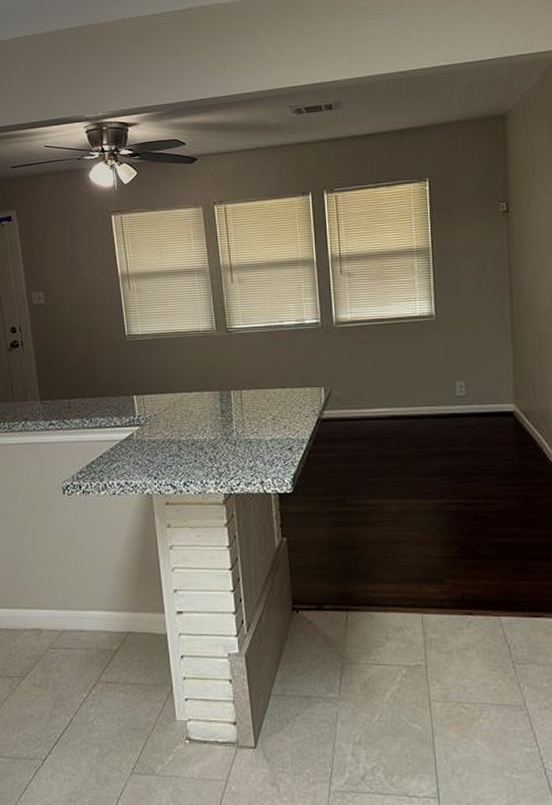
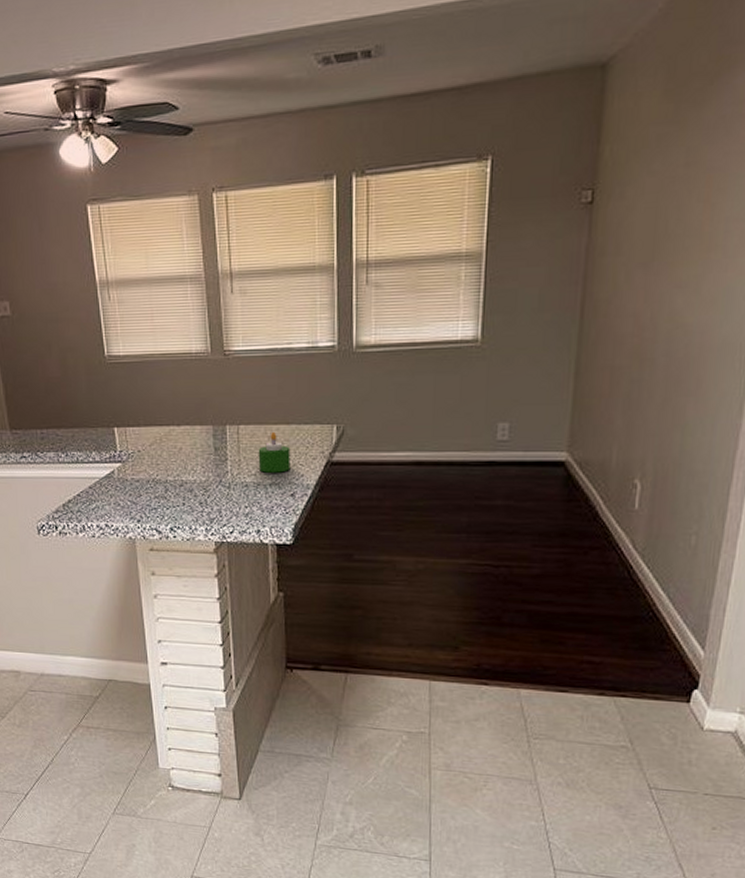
candle: none [259,394,287,430] -> present [258,431,291,473]

